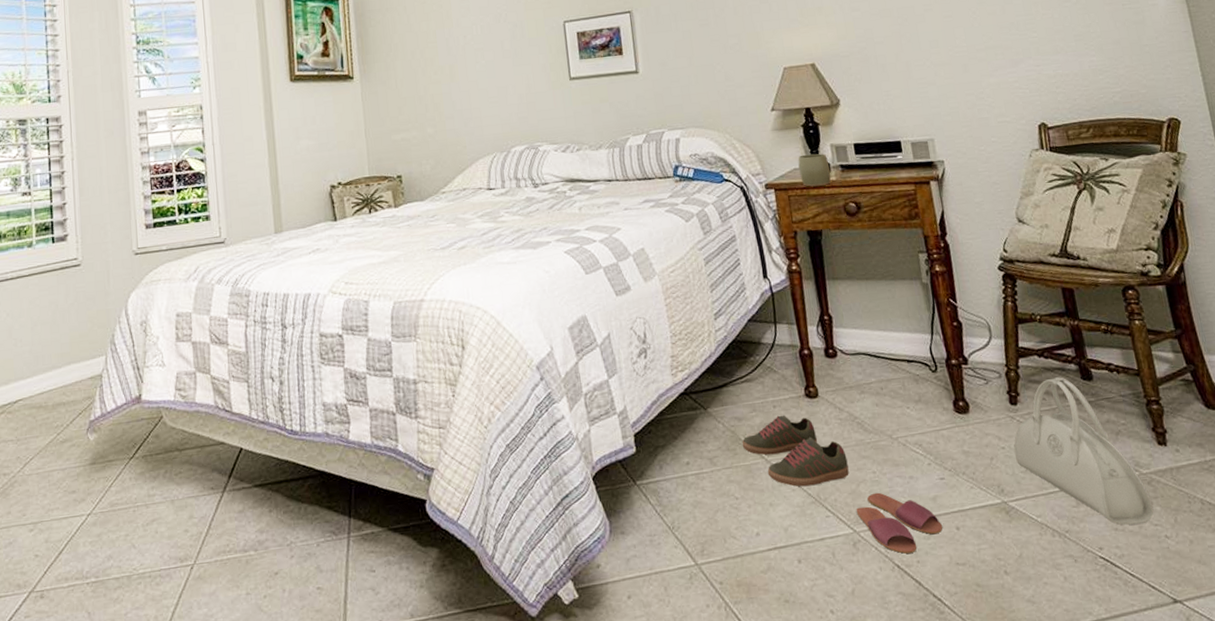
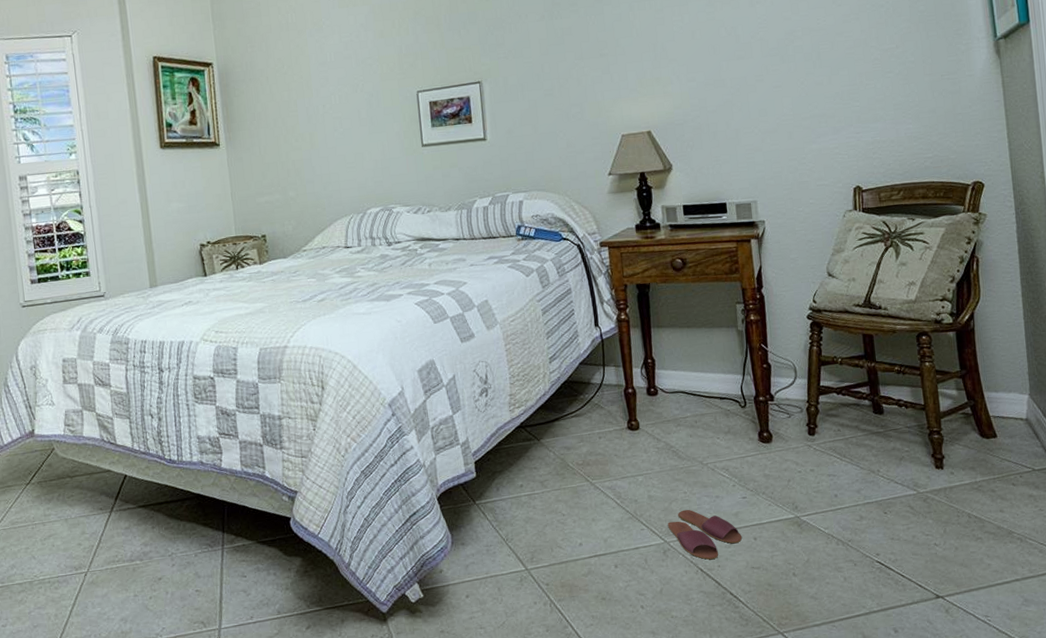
shoe: present [742,415,849,487] -> none [570,444,663,505]
mug: present [798,153,831,187] -> none [631,214,661,245]
handbag: present [1013,377,1154,525] -> none [809,411,927,535]

